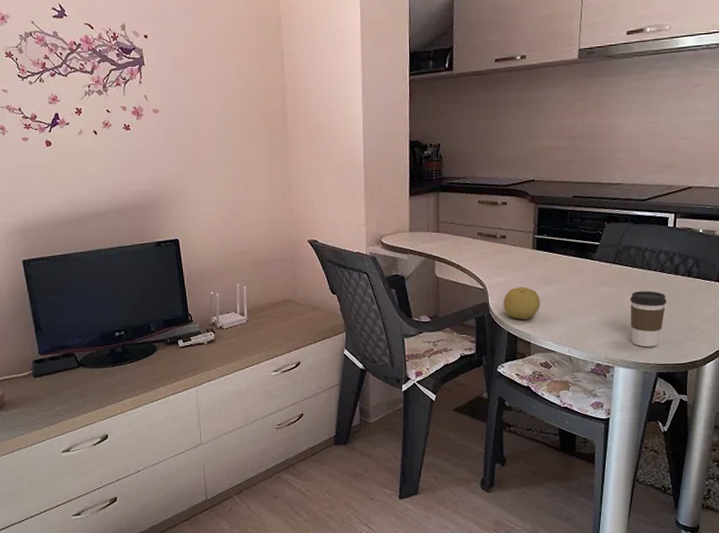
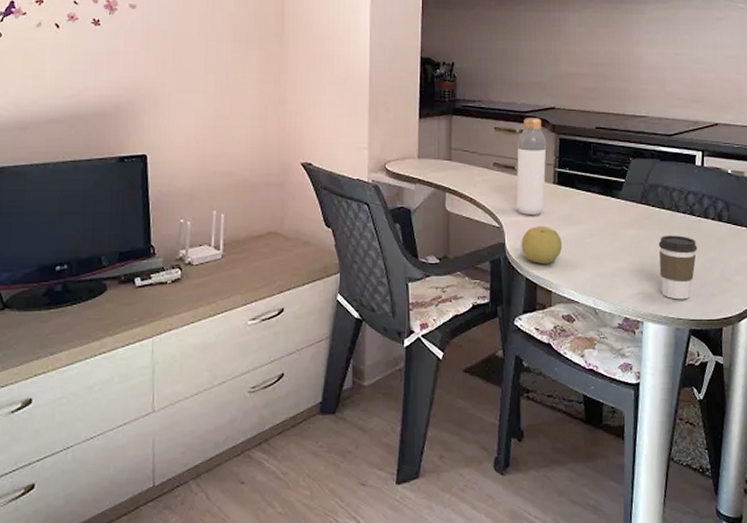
bottle: none [498,190,526,277] -> present [516,118,547,215]

